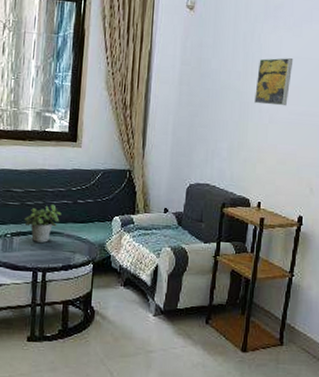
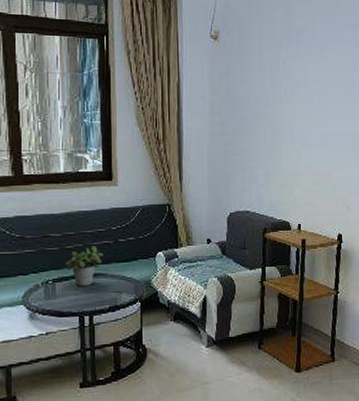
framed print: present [254,57,294,106] -> none [285,81,320,129]

